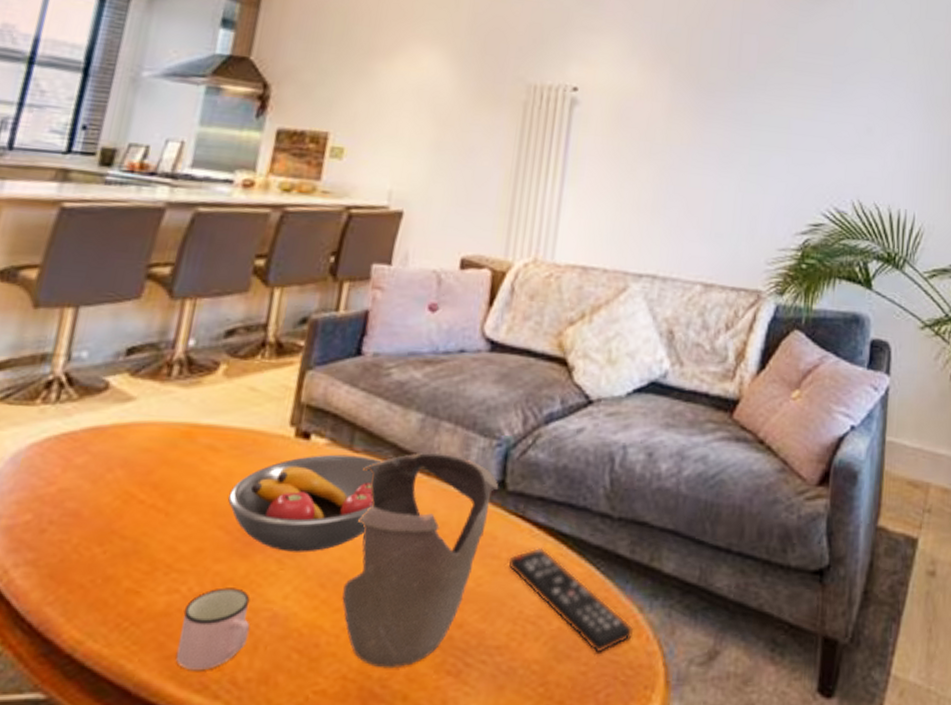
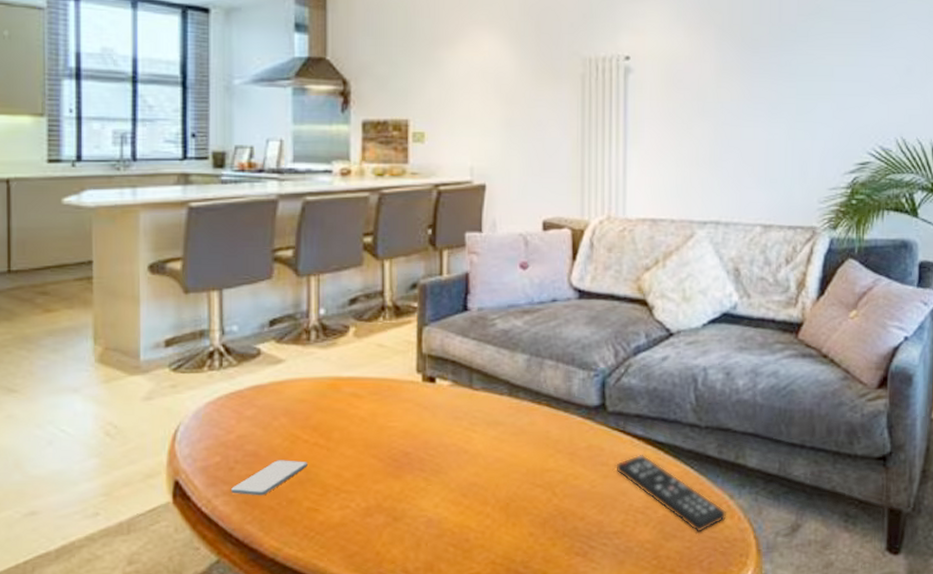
smartphone: none [36,523,138,569] -> present [231,460,307,496]
mug: present [175,587,250,671] -> none [356,501,411,565]
fruit bowl: present [228,454,380,553] -> none [376,392,497,472]
decorative bowl: present [342,453,499,669] -> none [482,386,601,554]

